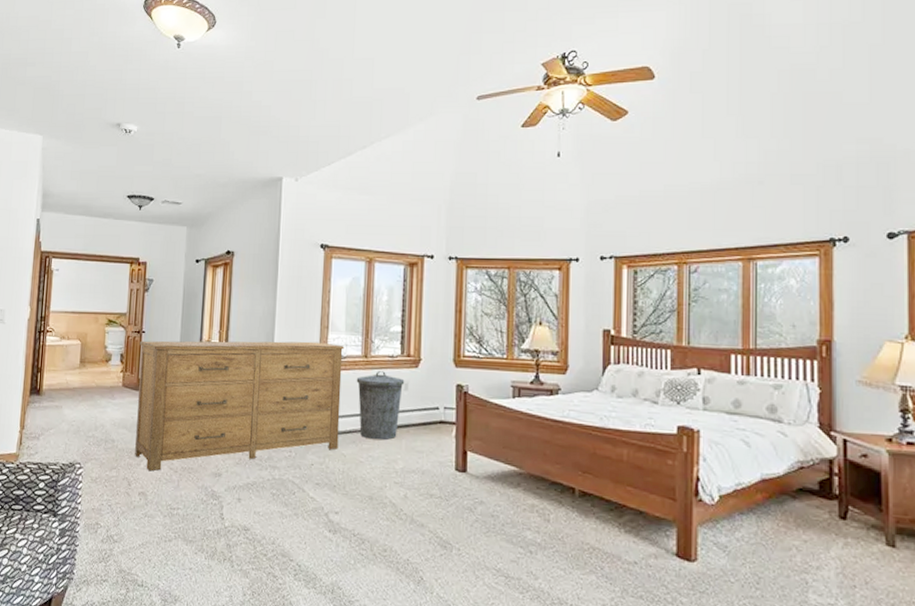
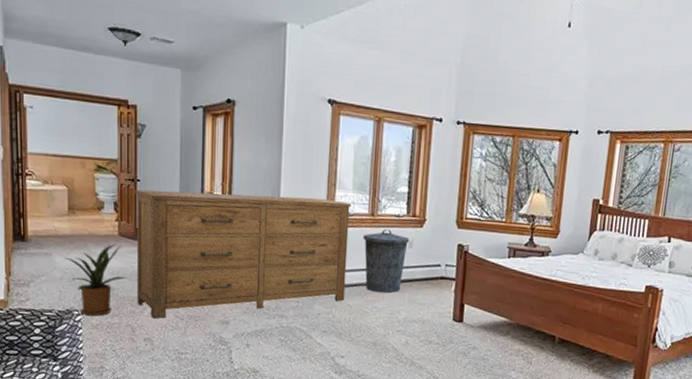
house plant: none [72,394,126,469] -> present [64,243,126,316]

